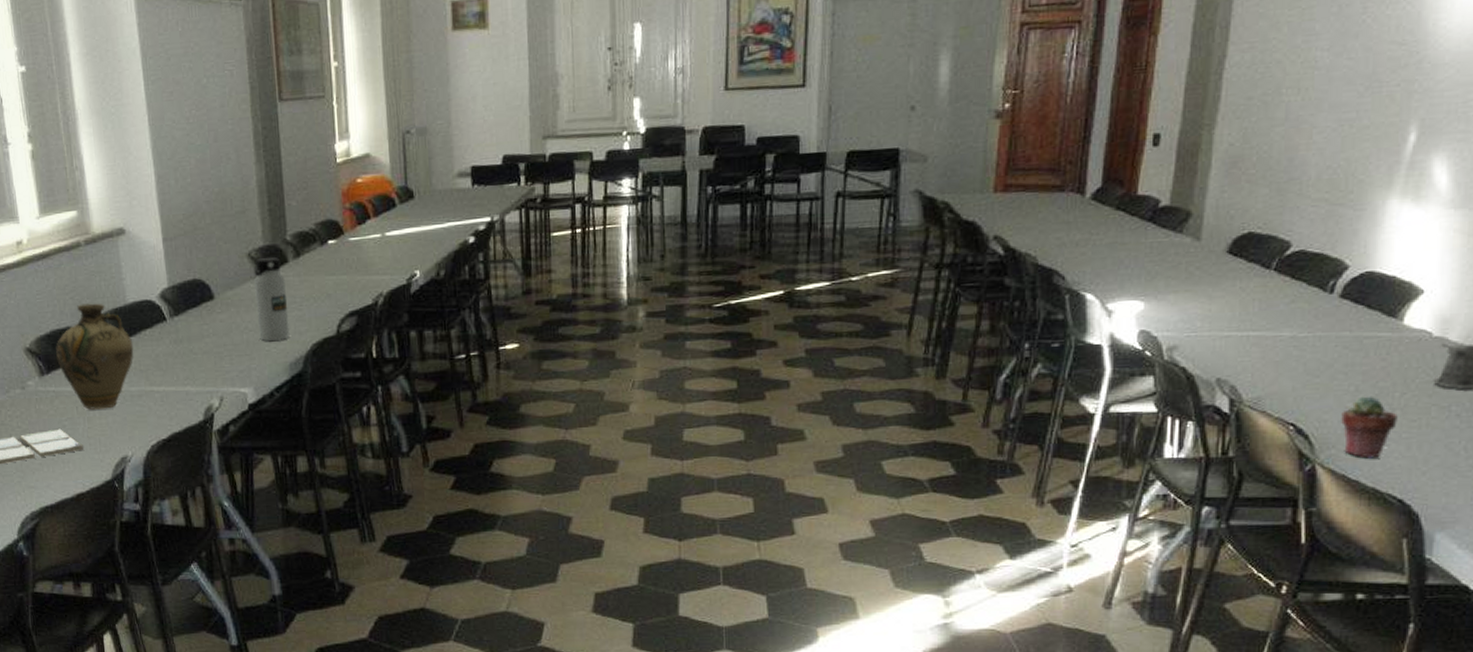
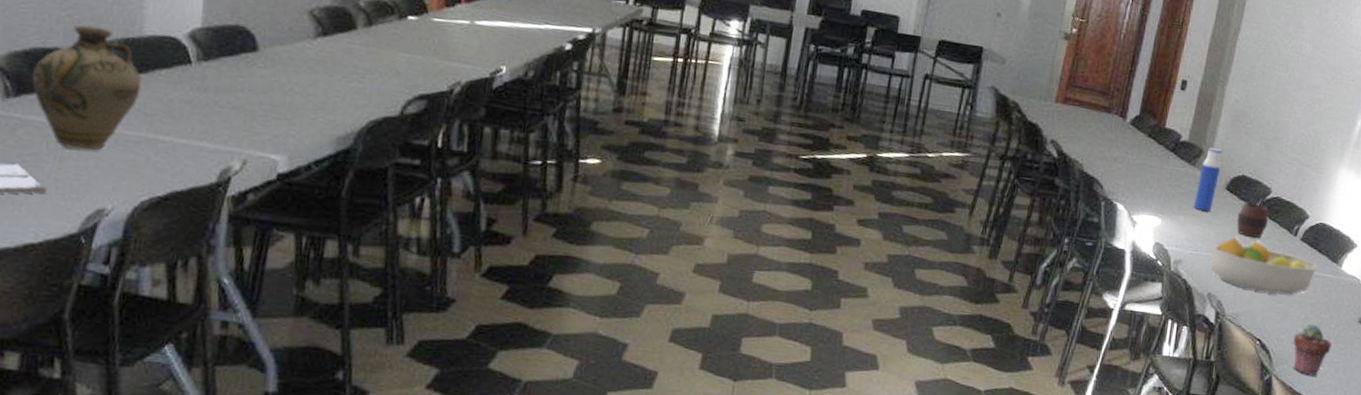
water bottle: present [253,257,290,341] -> none [306,18,349,111]
water bottle: none [1185,206,1218,284] -> present [1193,147,1222,212]
fruit bowl: none [1216,308,1367,369] -> present [1210,237,1318,295]
cup: none [1246,264,1291,305] -> present [1236,203,1269,238]

